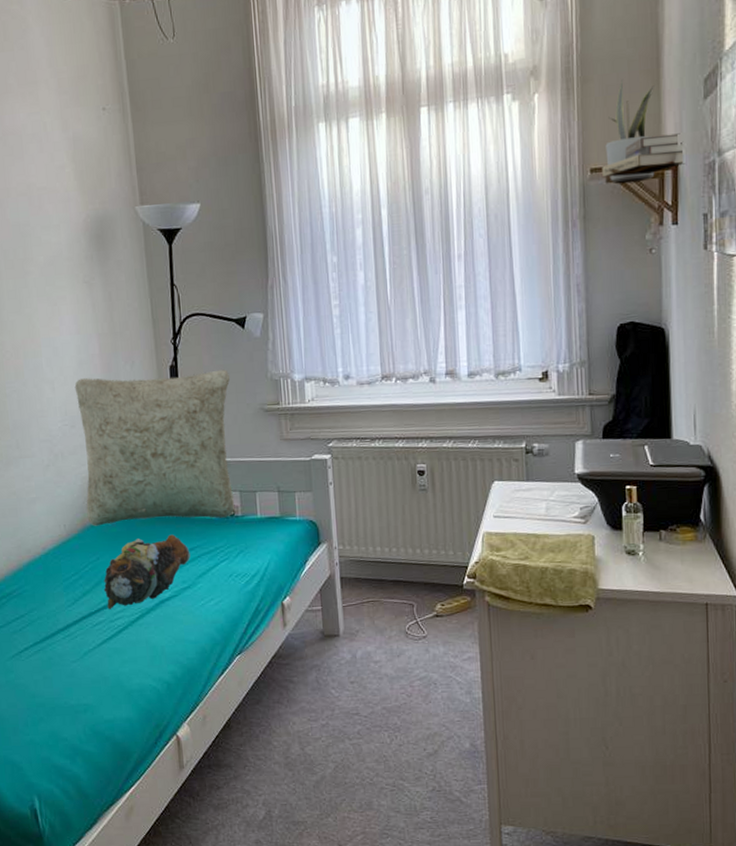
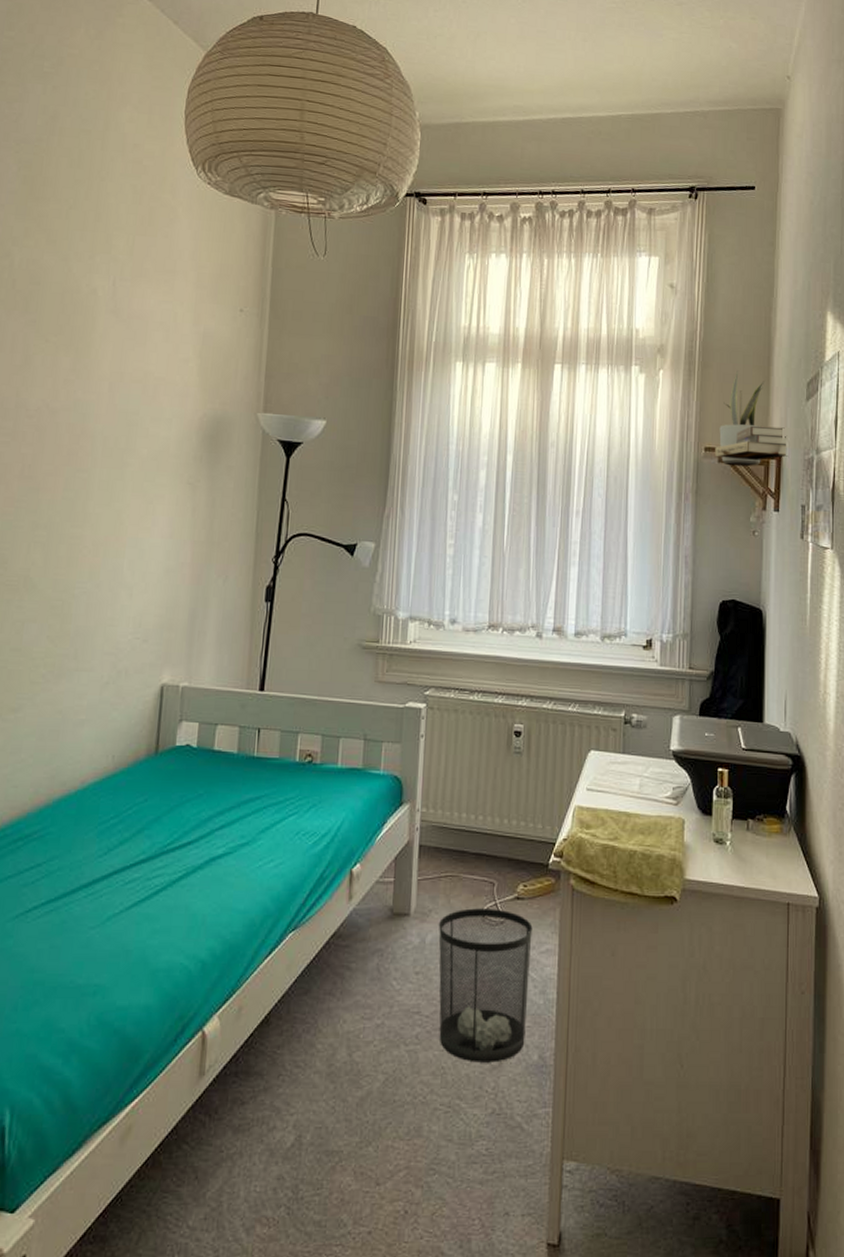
pillow: present [74,369,235,526] -> none [142,588,331,764]
stuffed animal: present [103,534,190,609] -> none [145,778,255,864]
waste bin: none [366,626,456,751] -> present [438,908,533,1063]

